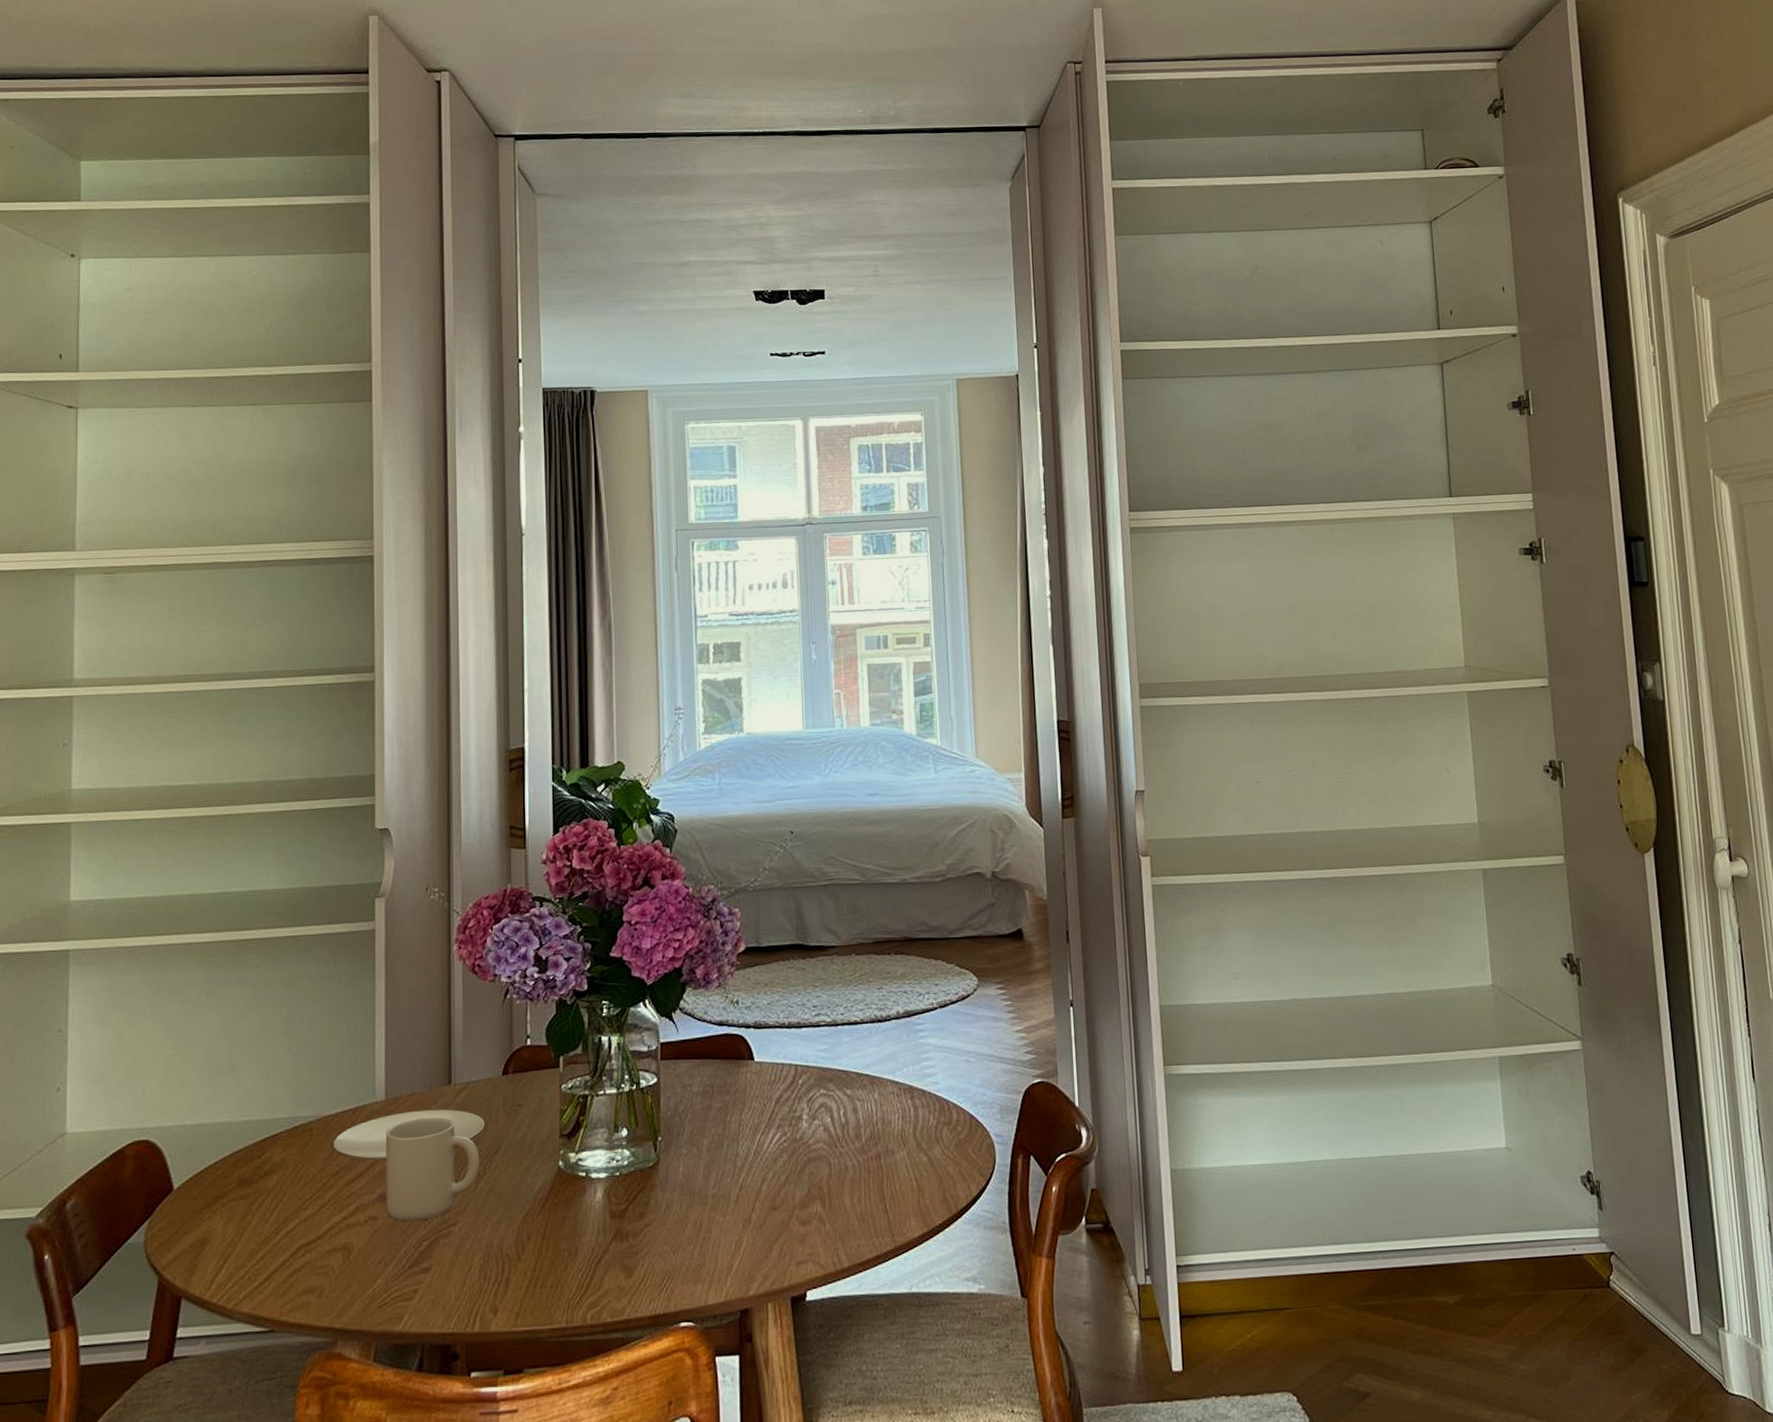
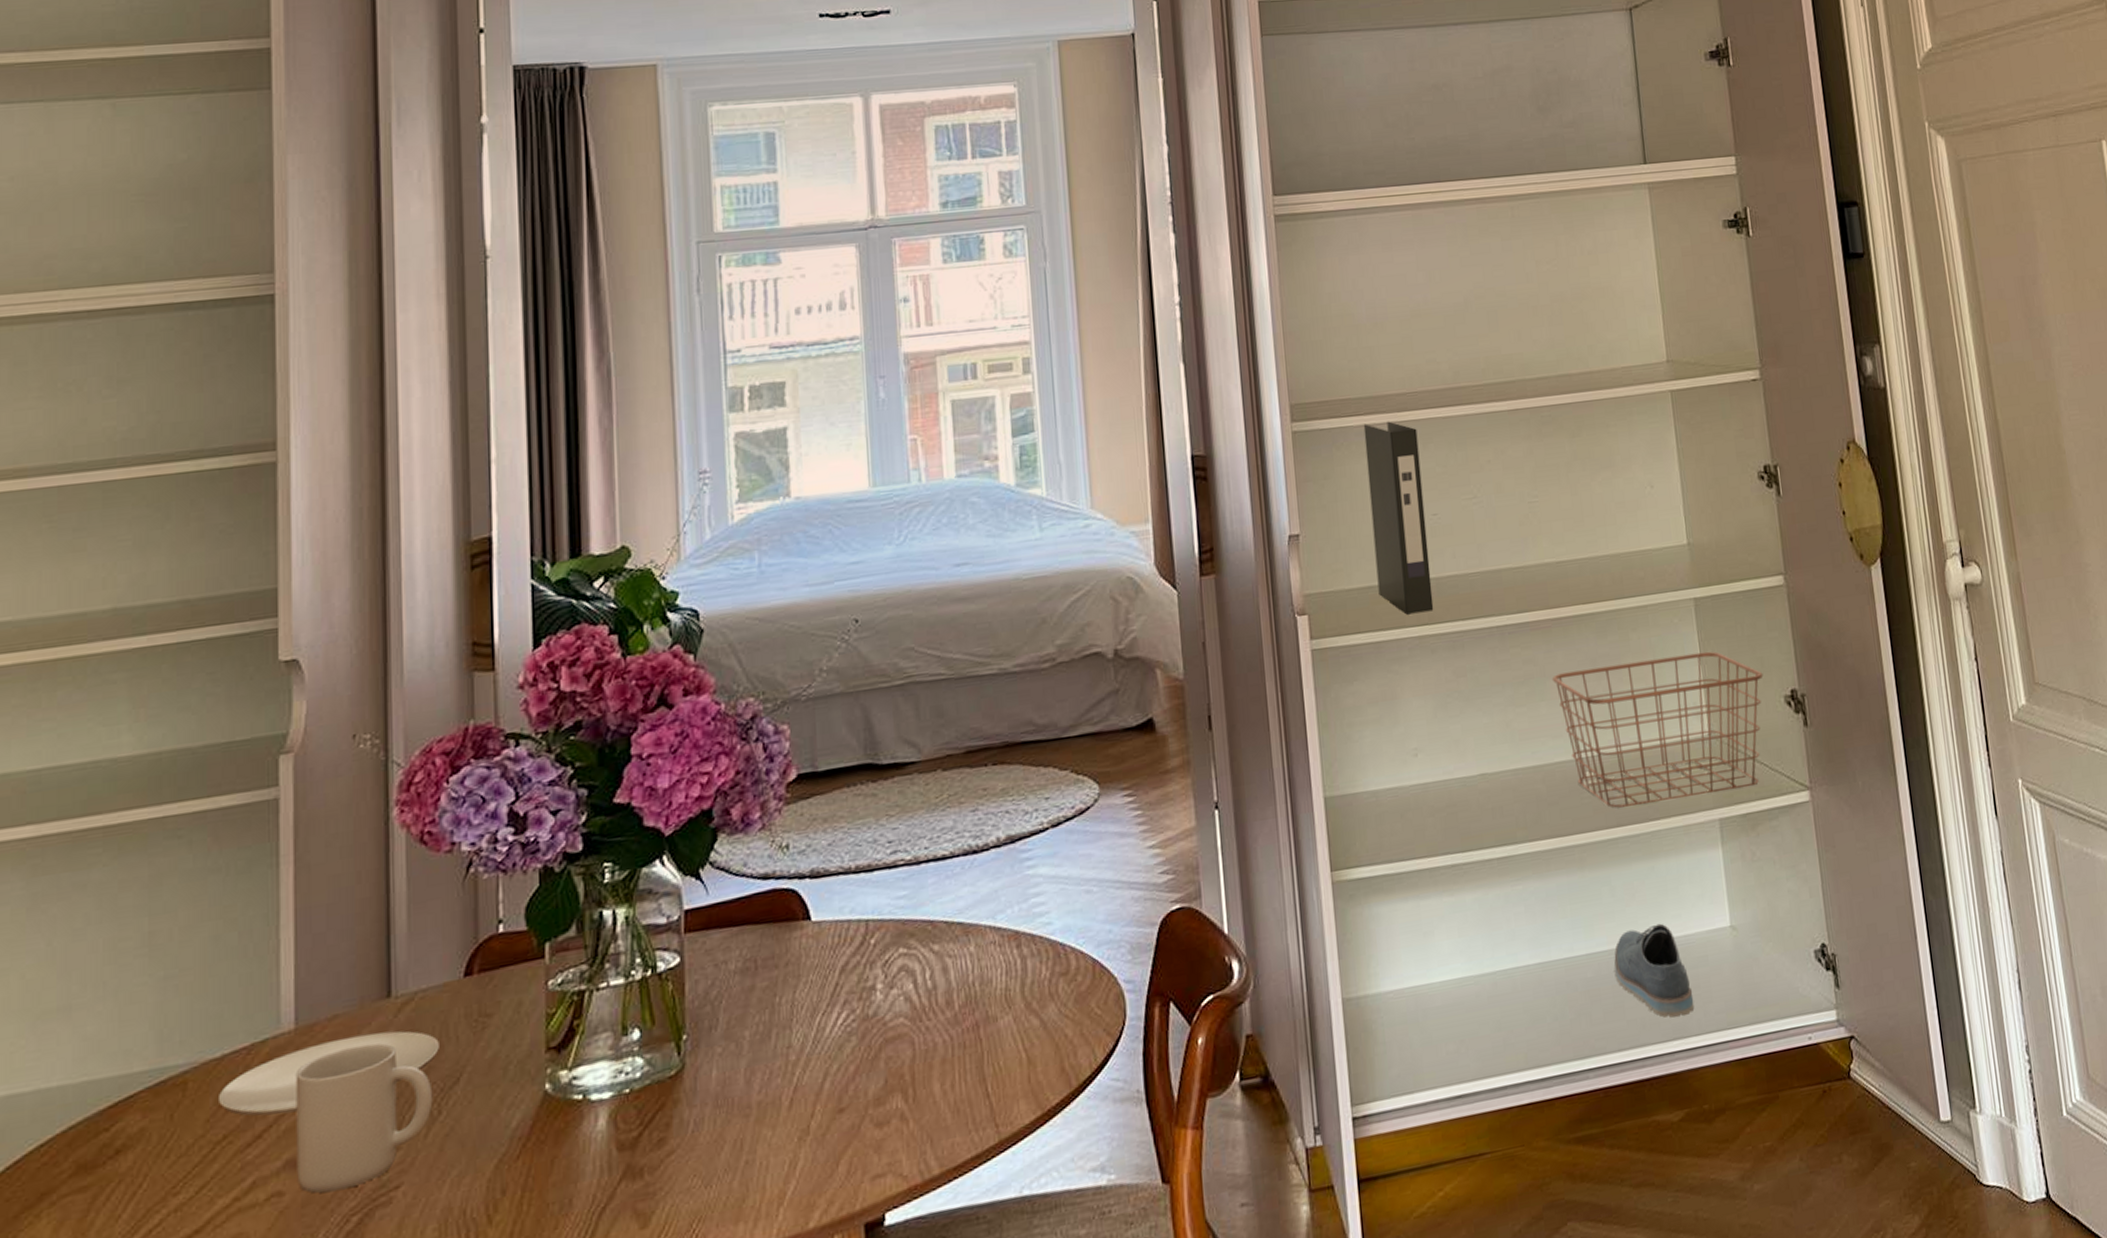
binder: none [1200,702,1256,863] -> present [1363,421,1434,615]
basket: none [1355,915,1543,1039] -> present [1552,651,1763,808]
shoe: none [1402,1138,1472,1218] -> present [1614,923,1695,1018]

